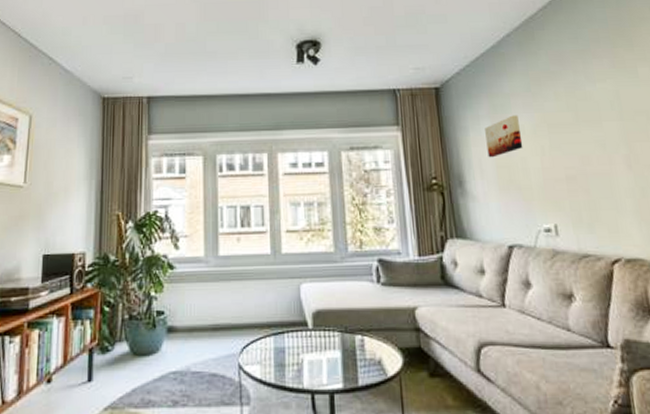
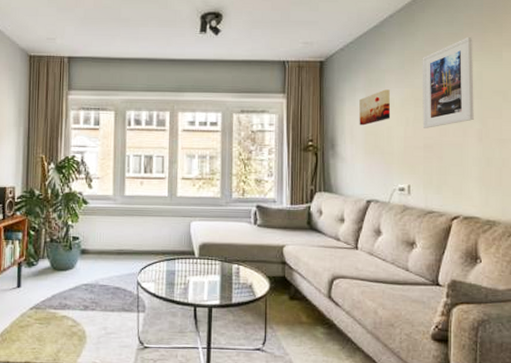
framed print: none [549,52,618,157] -> present [422,36,474,128]

